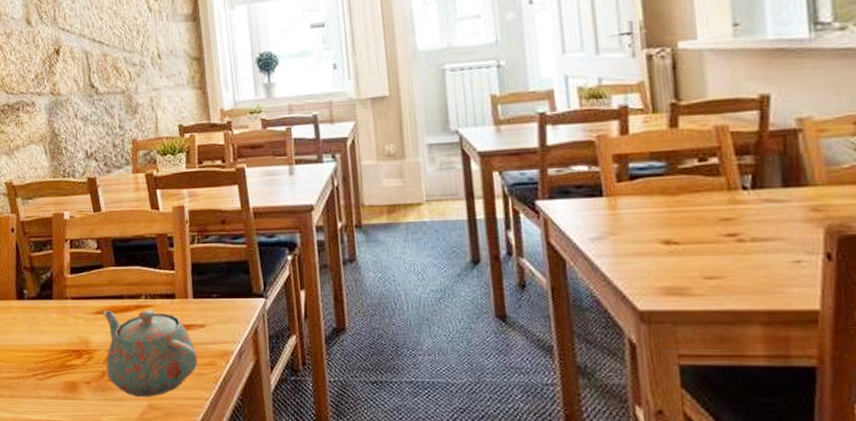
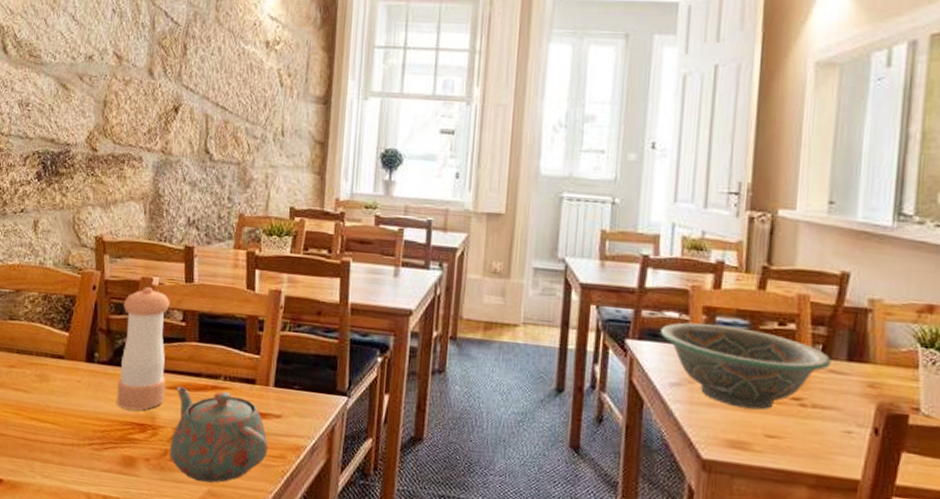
pepper shaker: none [41,221,94,338] -> present [116,286,170,411]
decorative bowl: none [571,170,765,253] -> present [661,322,831,410]

